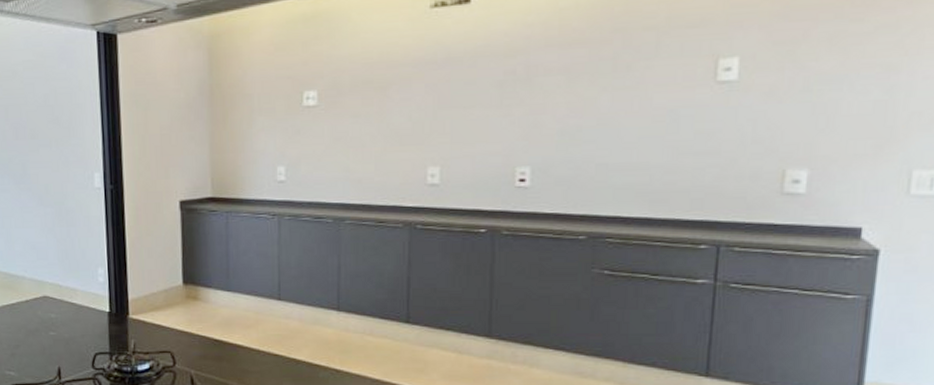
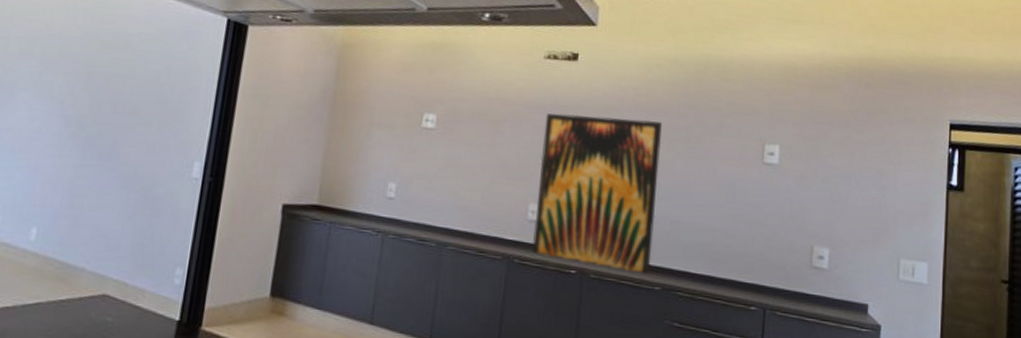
wall art: none [434,55,581,225] -> present [531,113,662,275]

